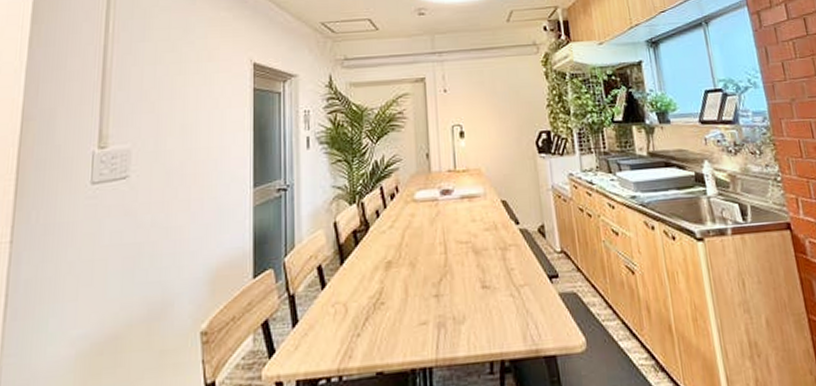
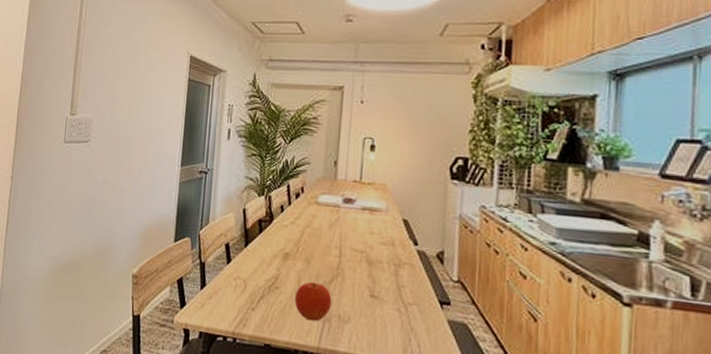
fruit: none [404,286,444,332] -> present [295,281,332,321]

